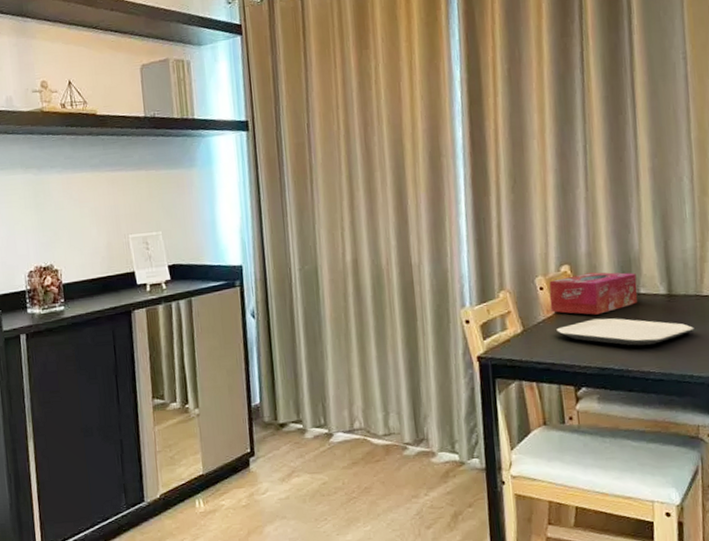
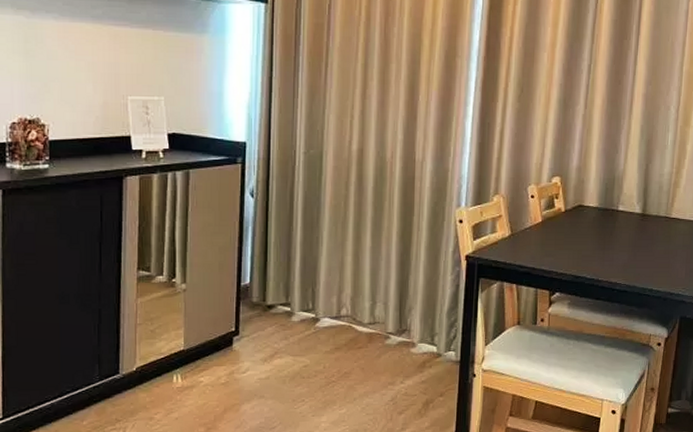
tissue box: present [549,272,638,315] -> none [538,186,617,226]
plate: present [556,318,694,346] -> none [541,230,660,258]

